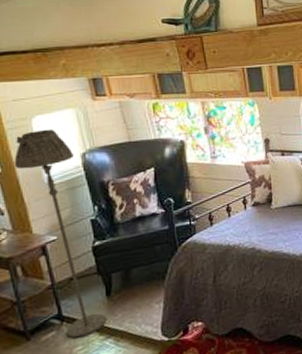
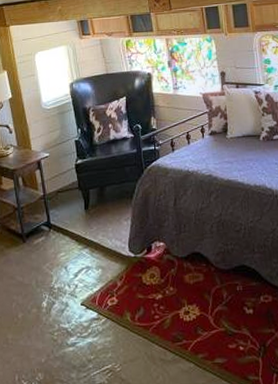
floor lamp: present [14,129,106,339] -> none [21,62,84,245]

